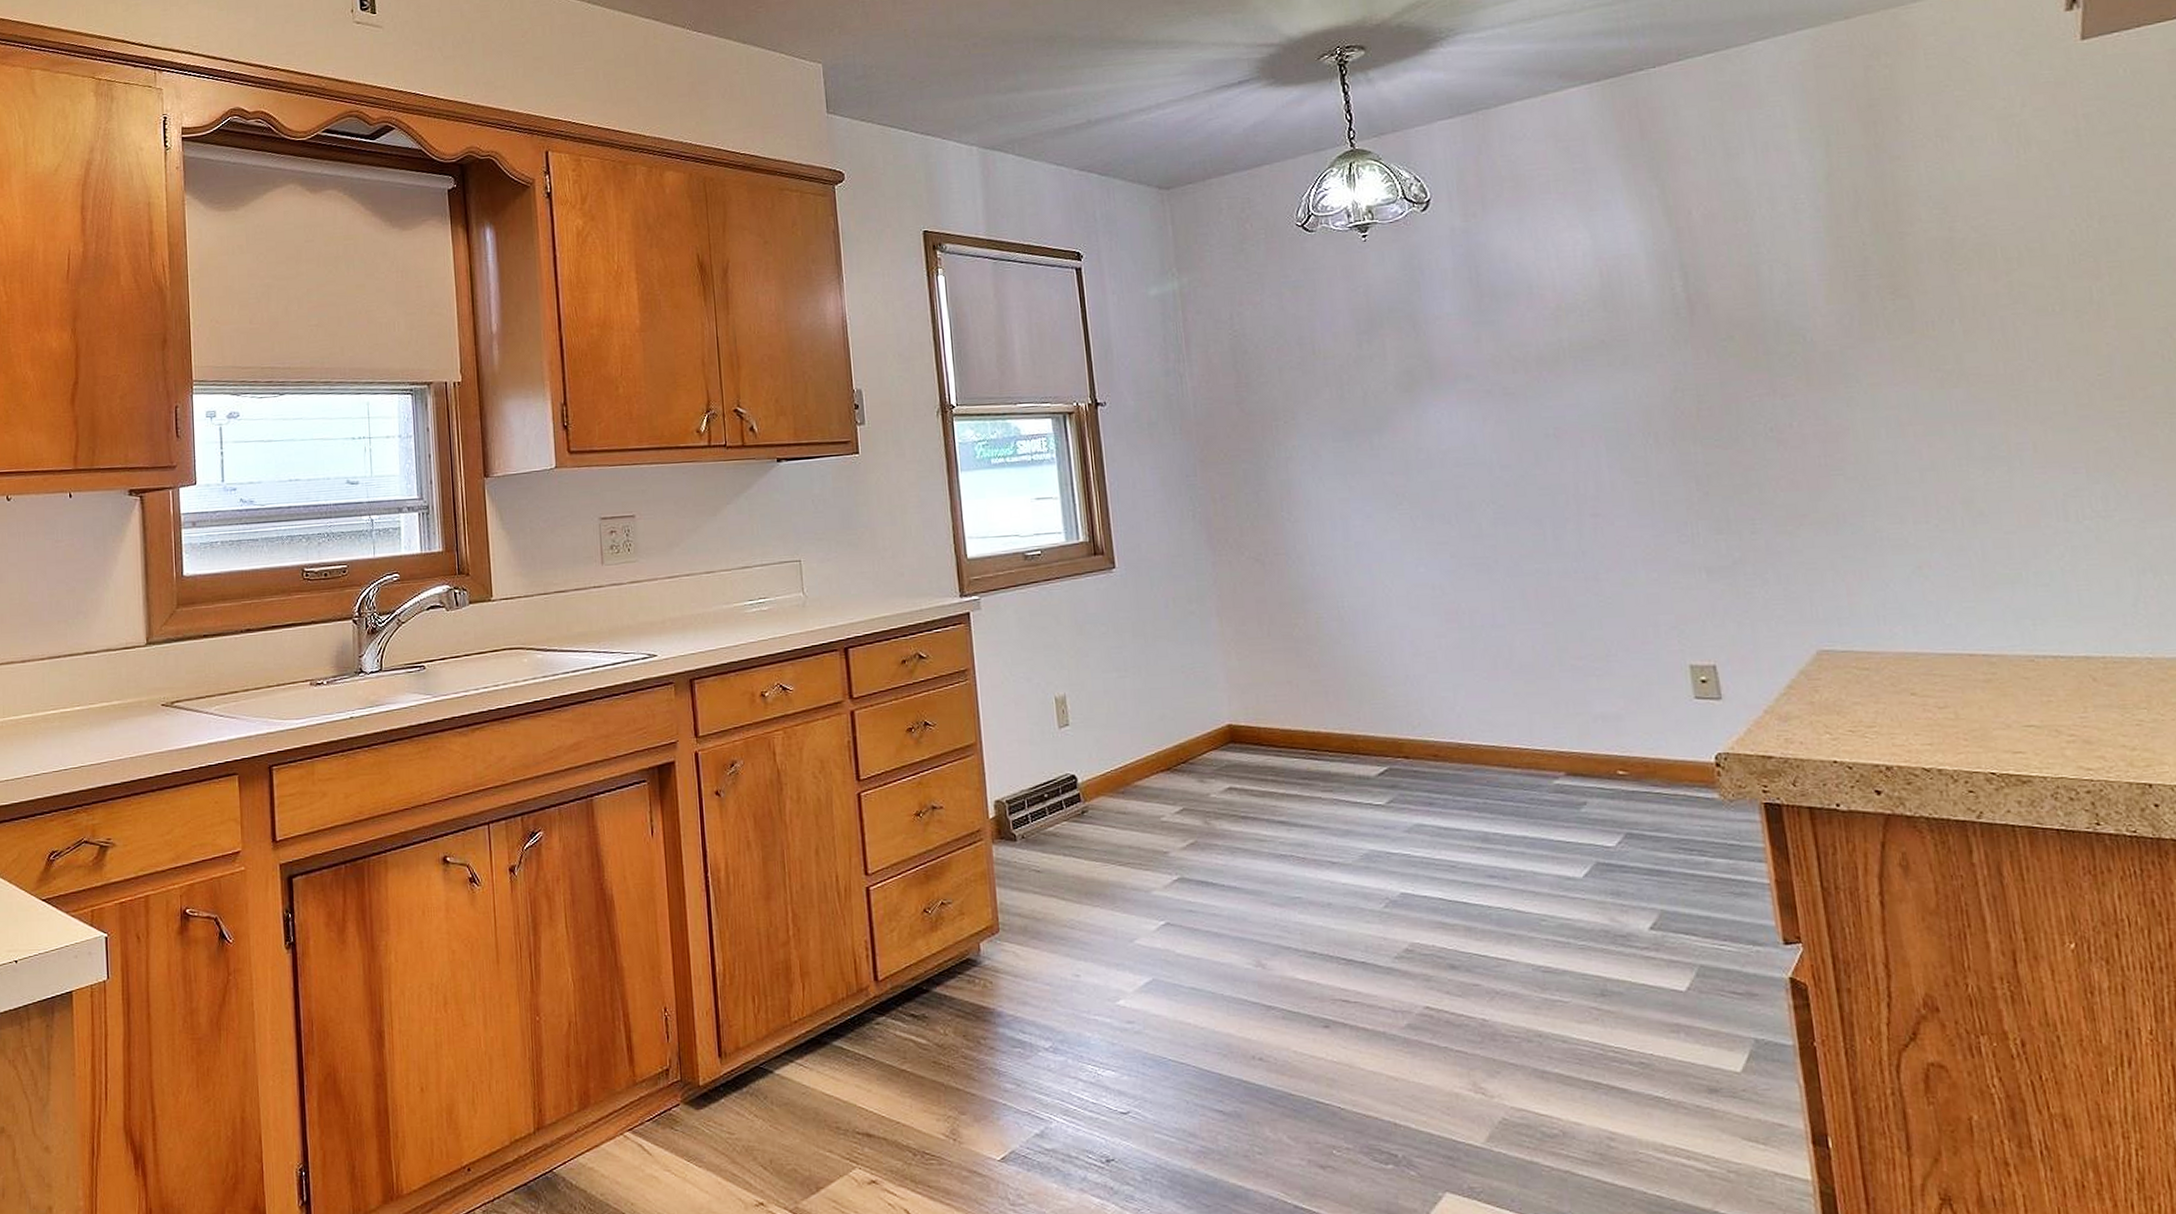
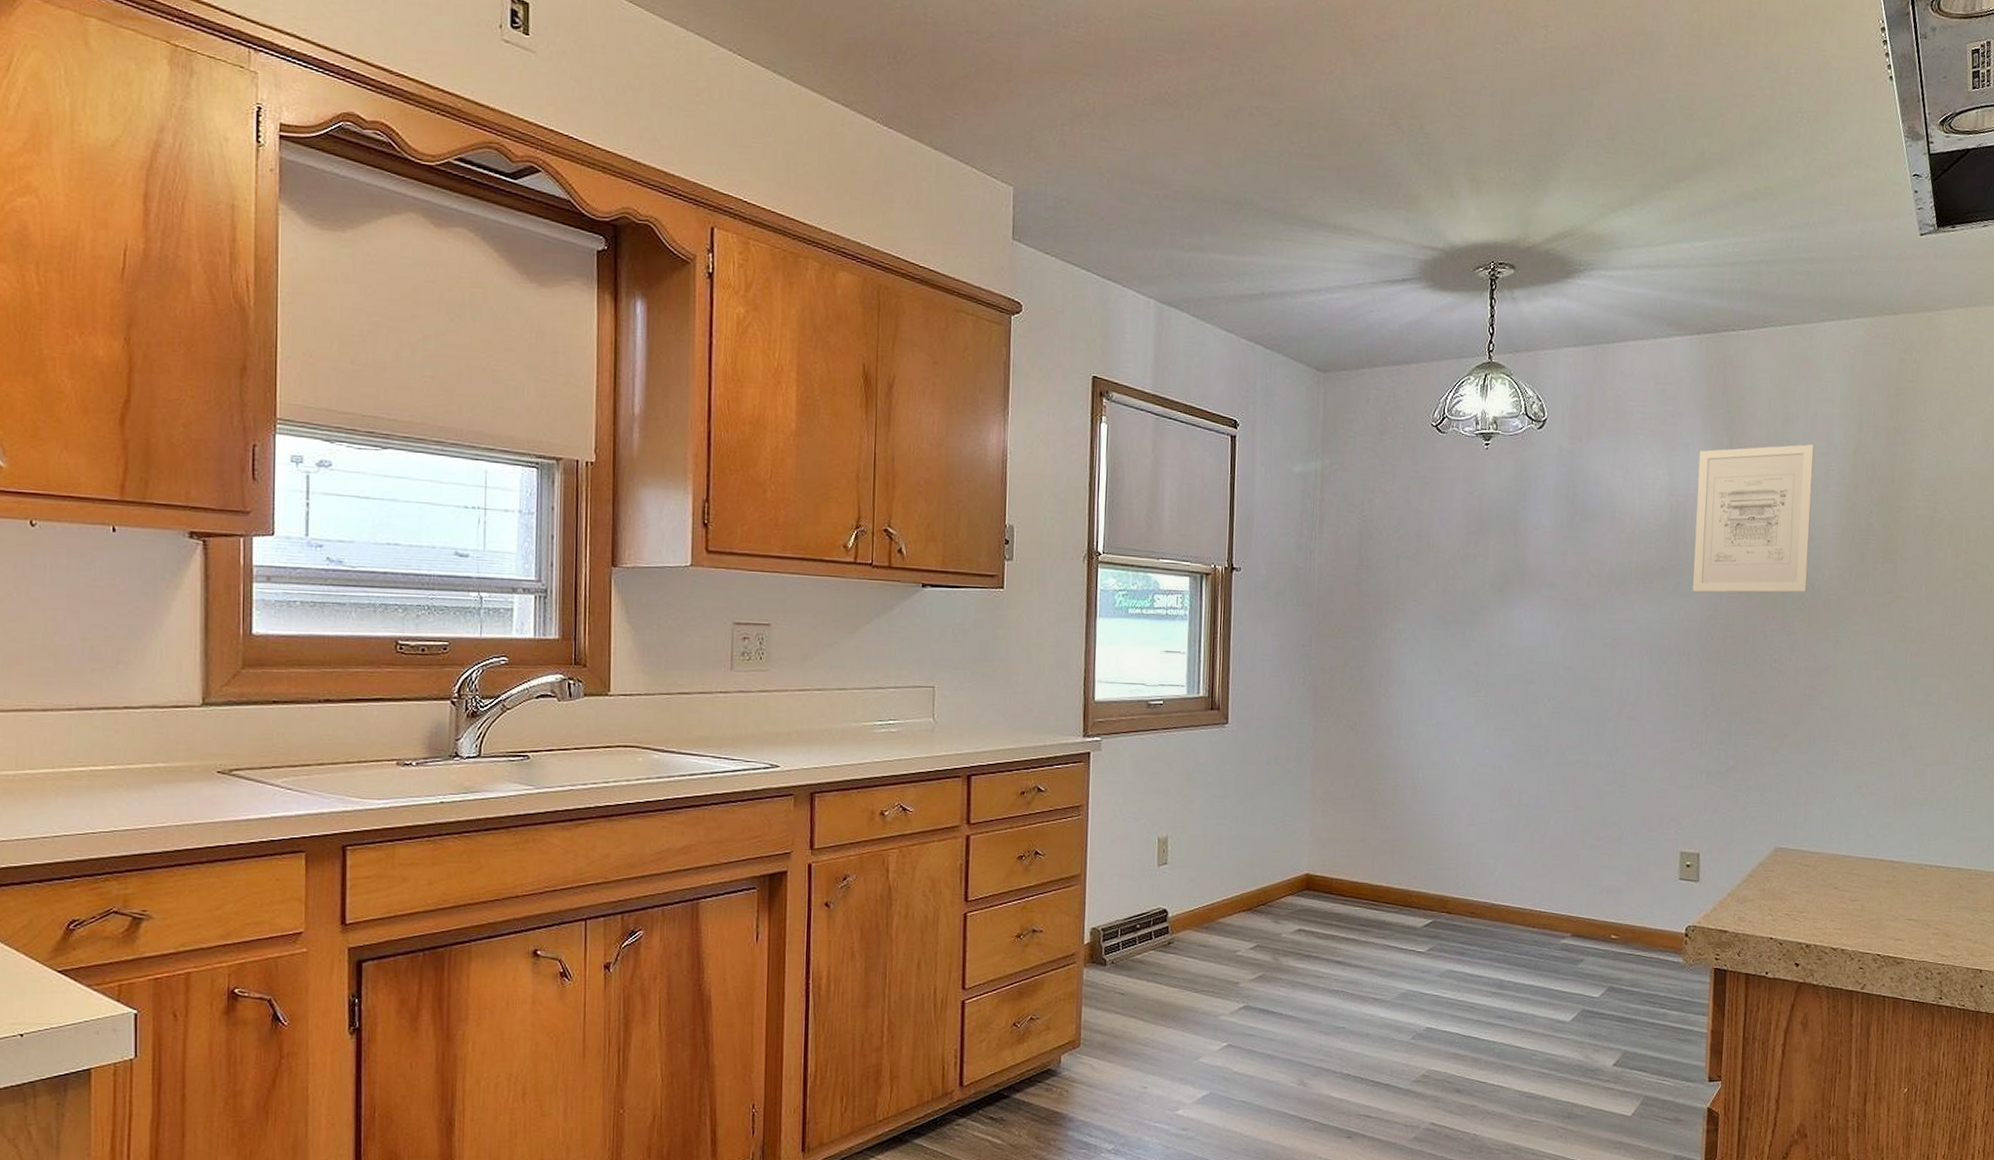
wall art: none [1625,179,1796,363] -> present [1692,444,1814,593]

